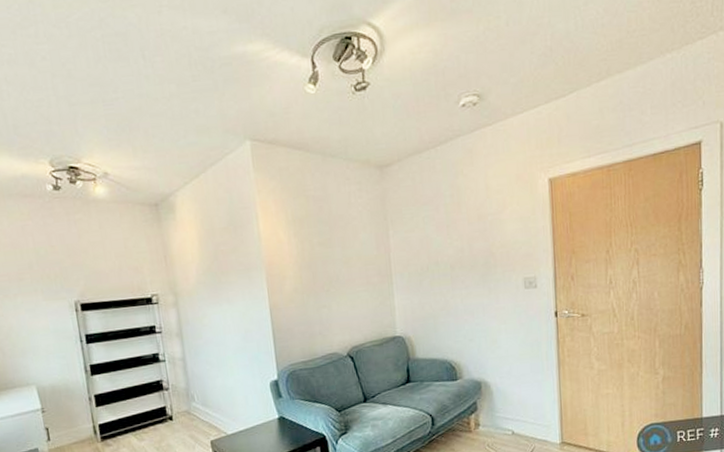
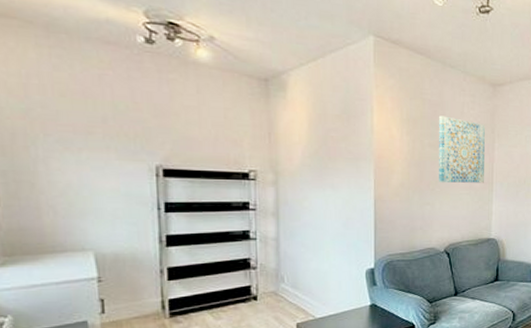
wall art: none [324,210,382,282] -> present [438,115,485,183]

